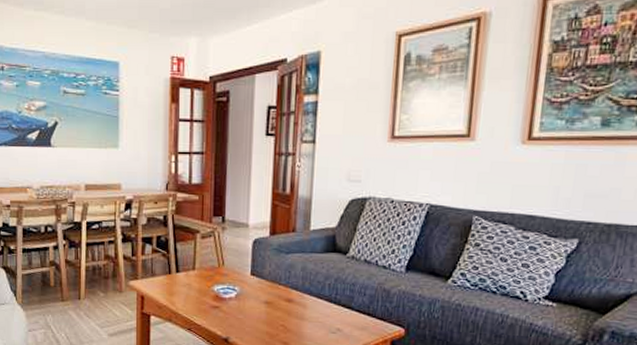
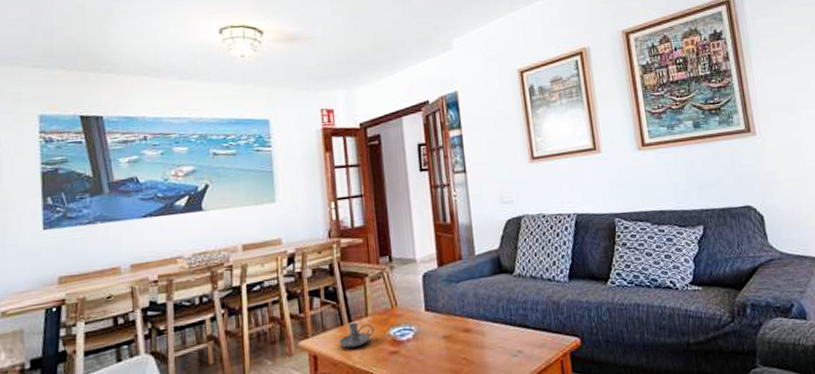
candle holder: none [165,274,199,296] -> present [338,323,374,348]

